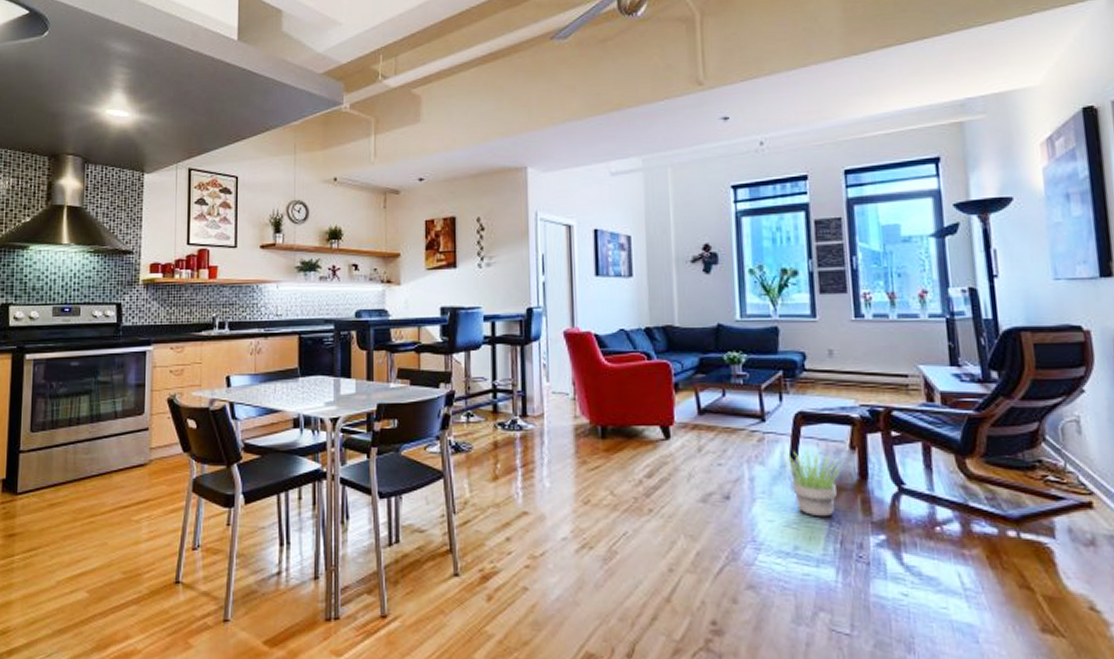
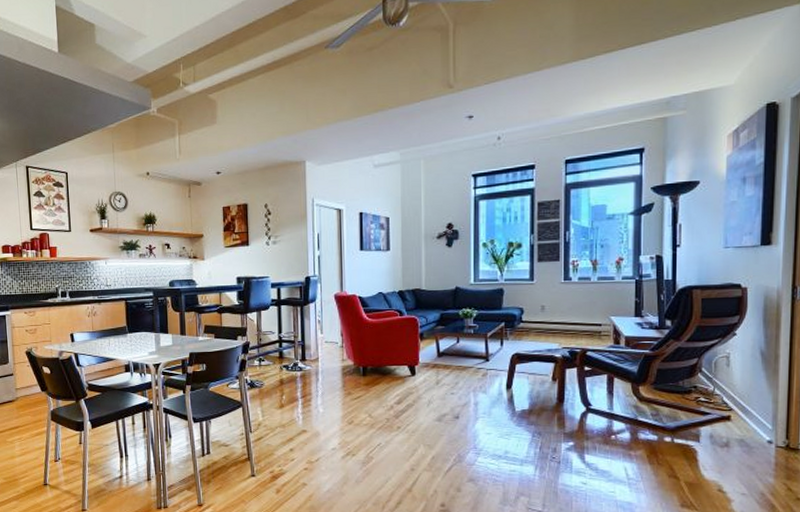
potted plant: present [781,450,845,517] -> none [500,382,547,430]

